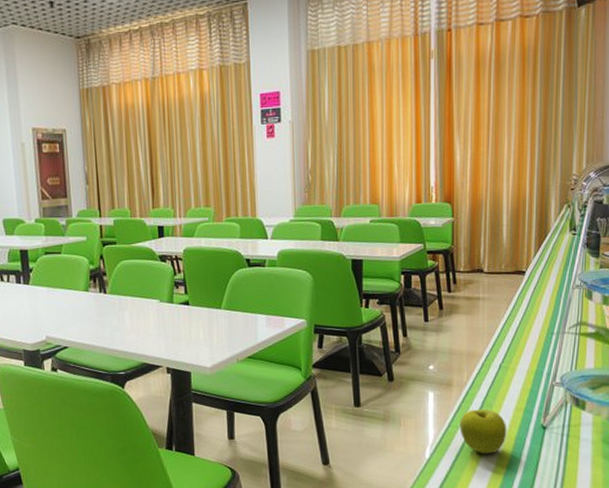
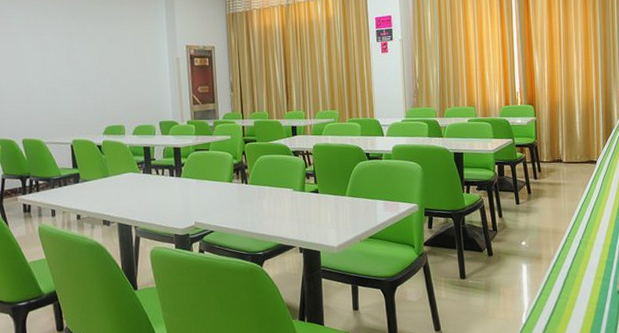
fruit: present [460,409,507,454] -> none [549,278,590,318]

